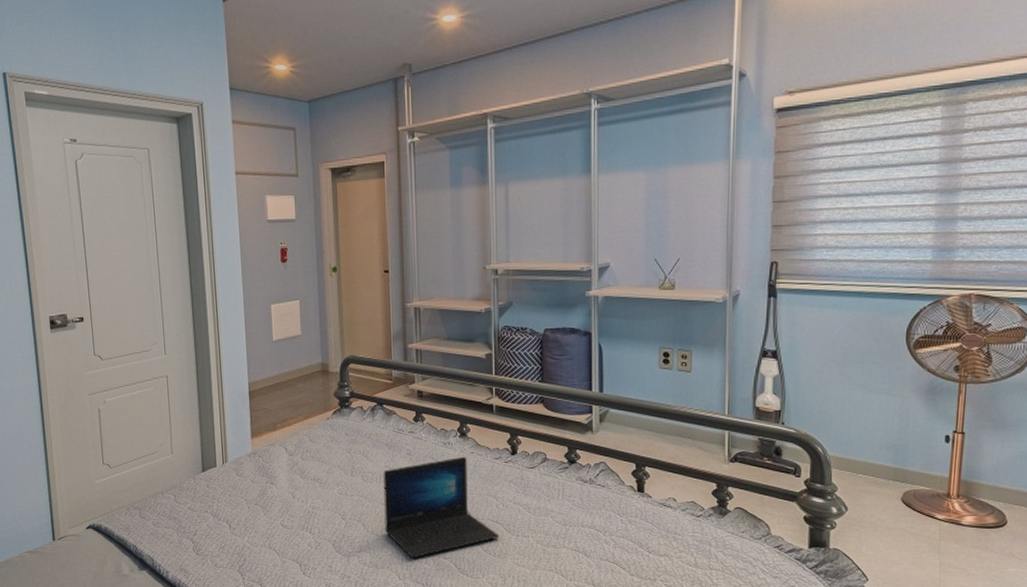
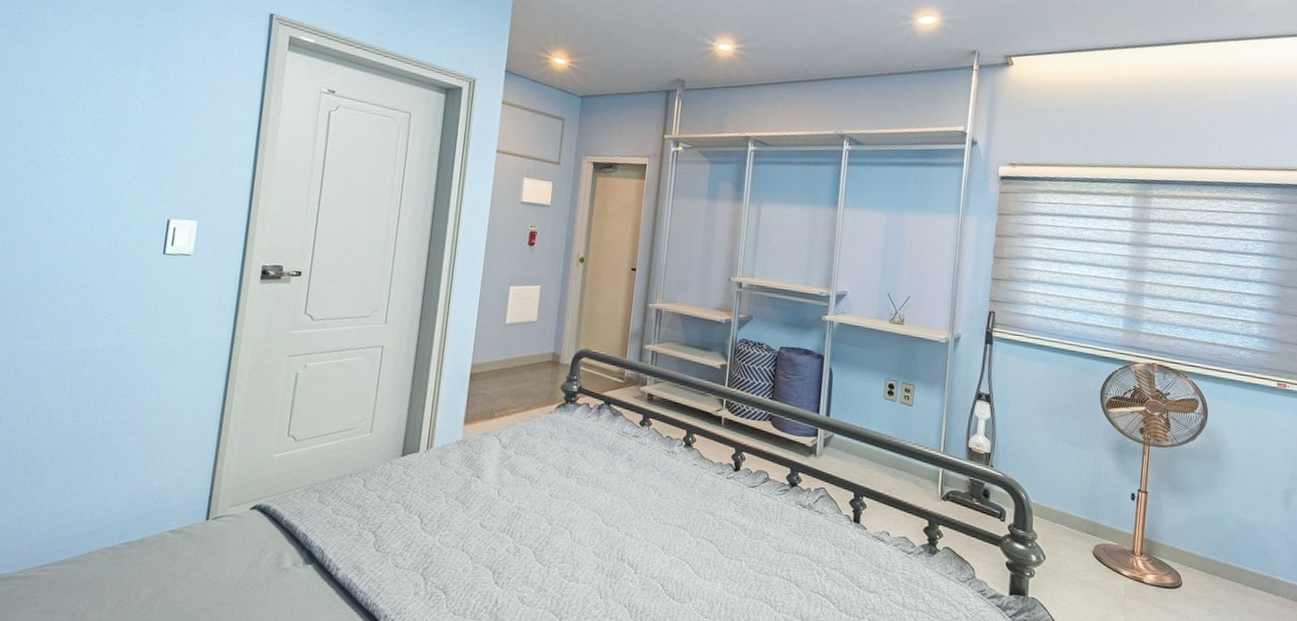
laptop: present [383,456,499,558] -> none [593,467,712,575]

